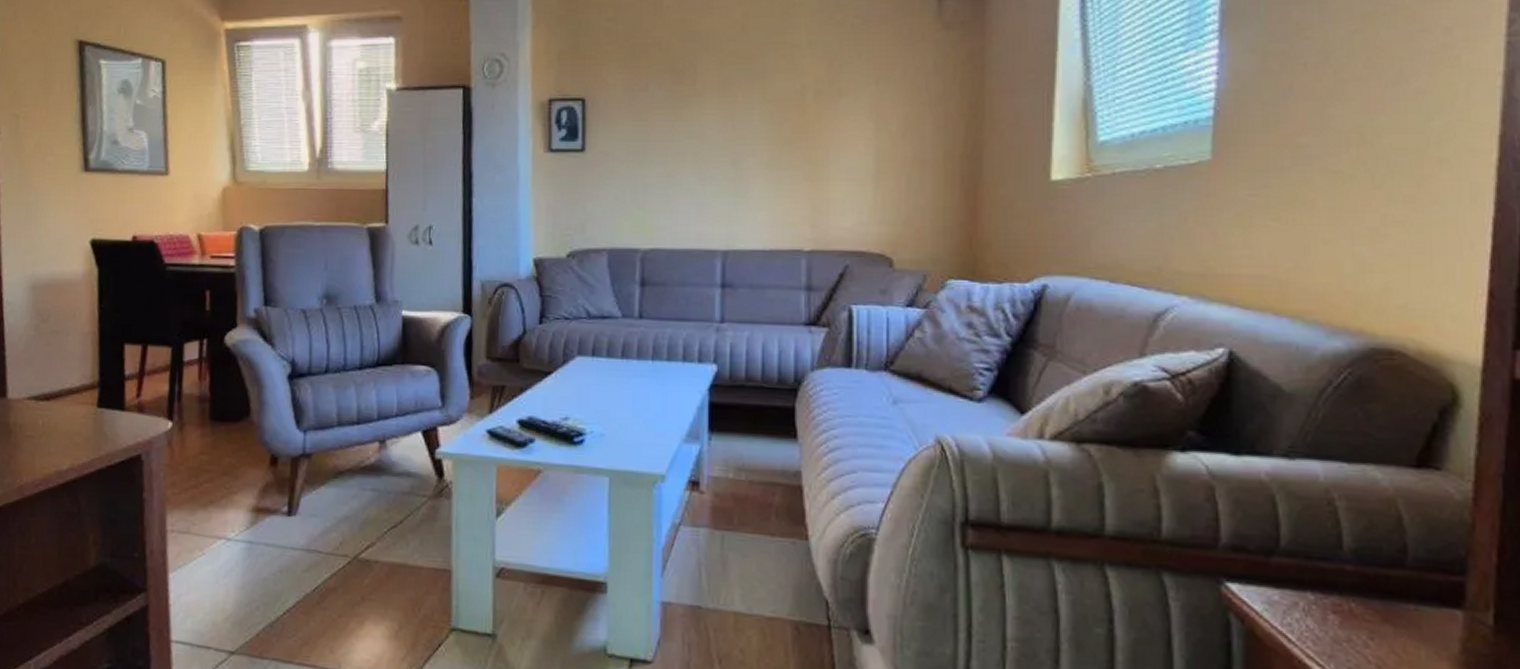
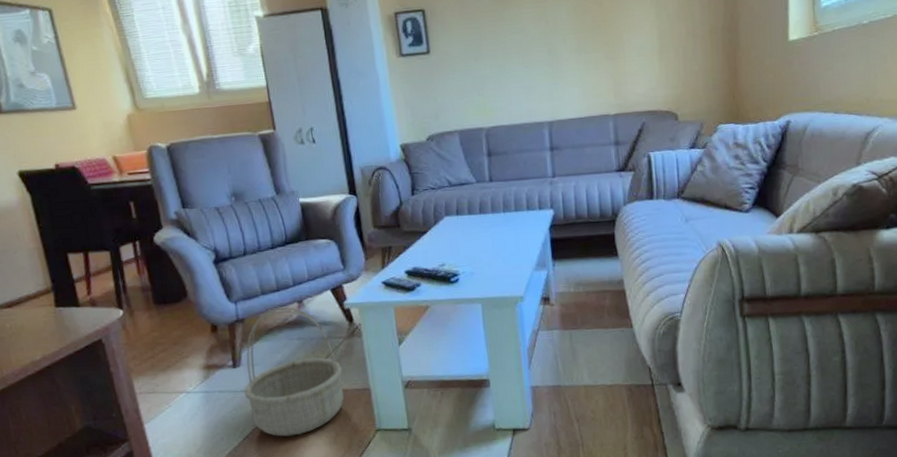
basket: none [295,444,421,620] -> present [244,306,344,437]

